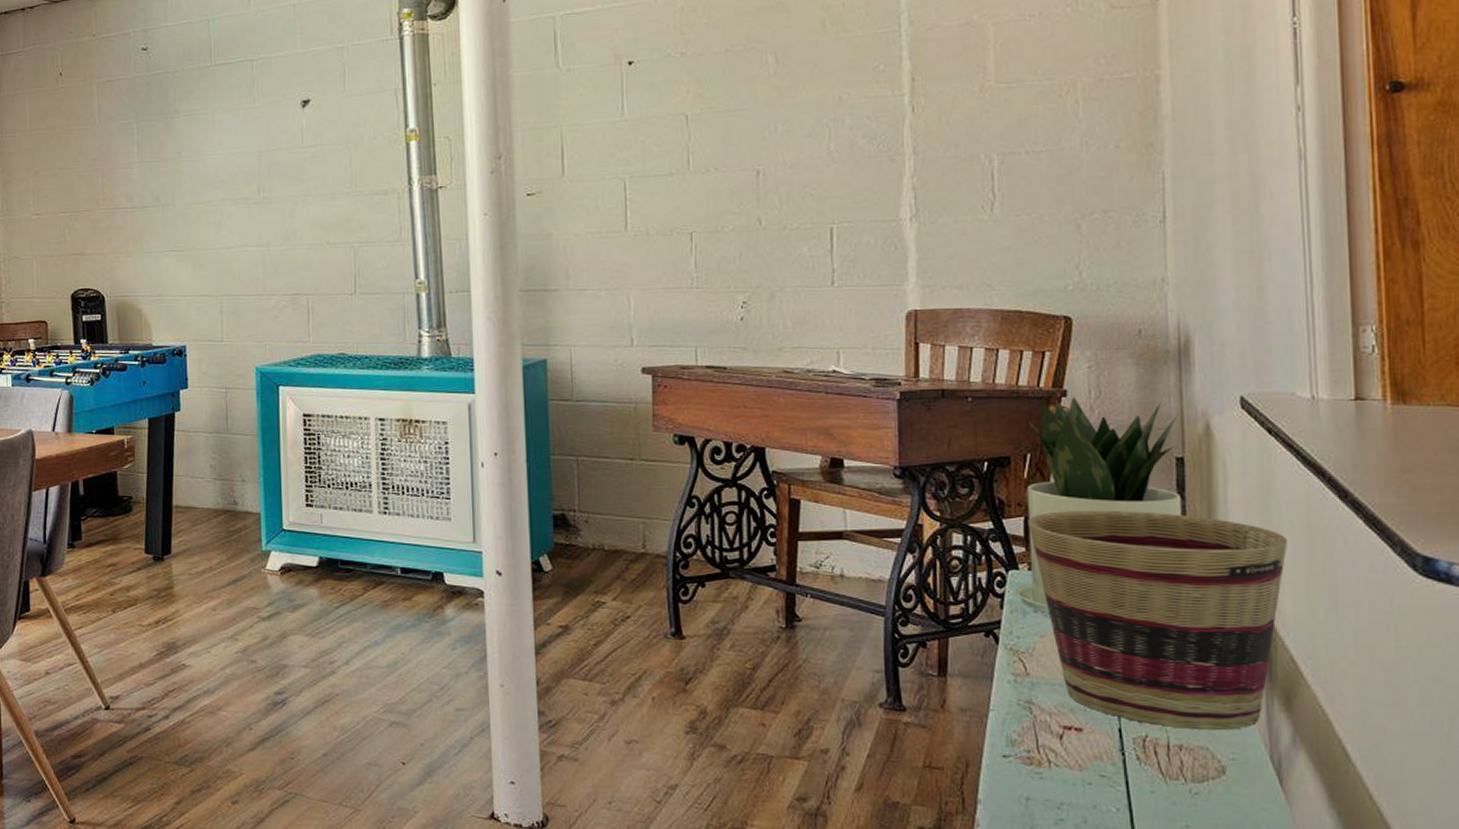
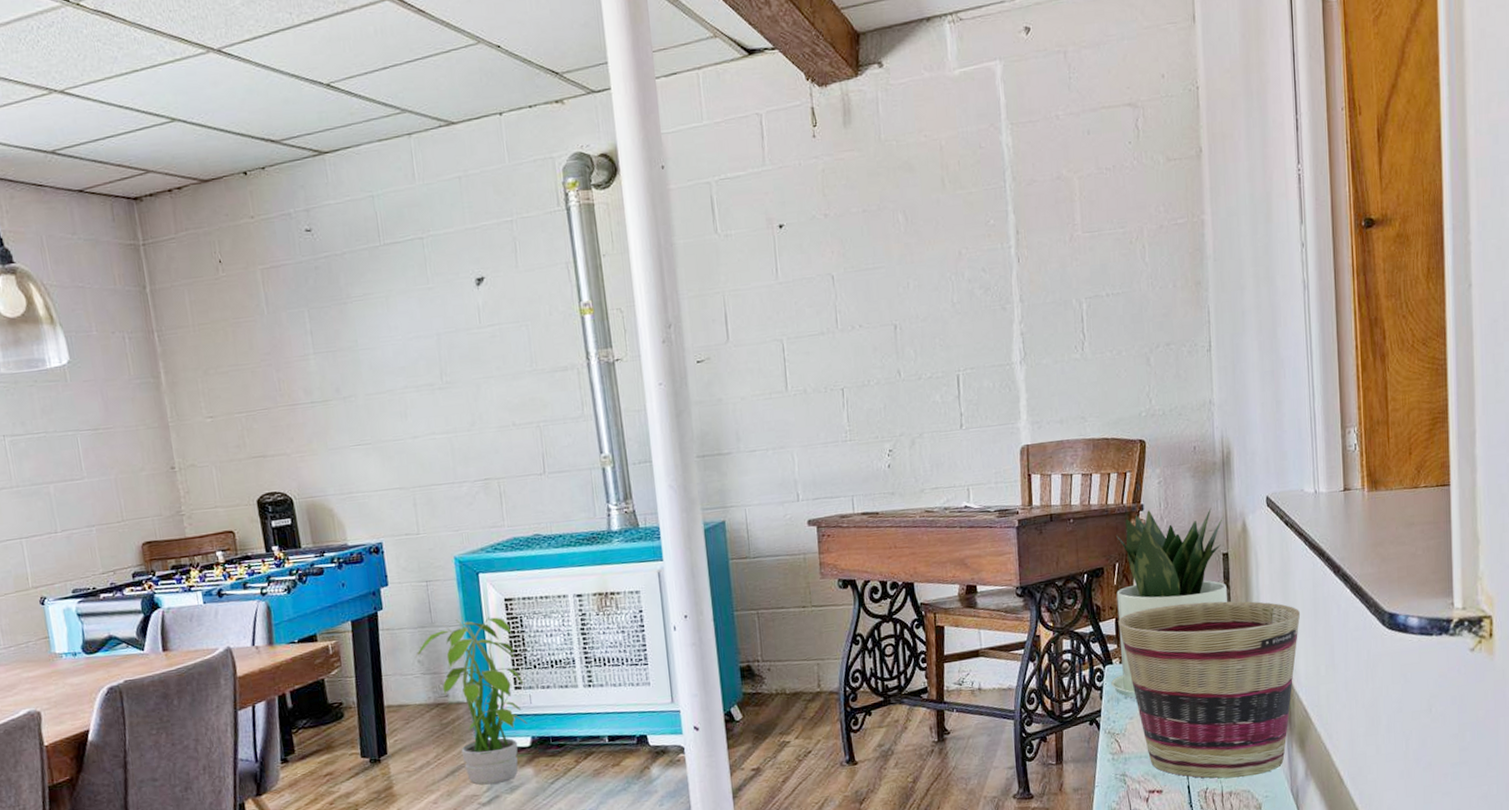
potted plant: none [207,426,316,599] -> present [414,616,527,785]

